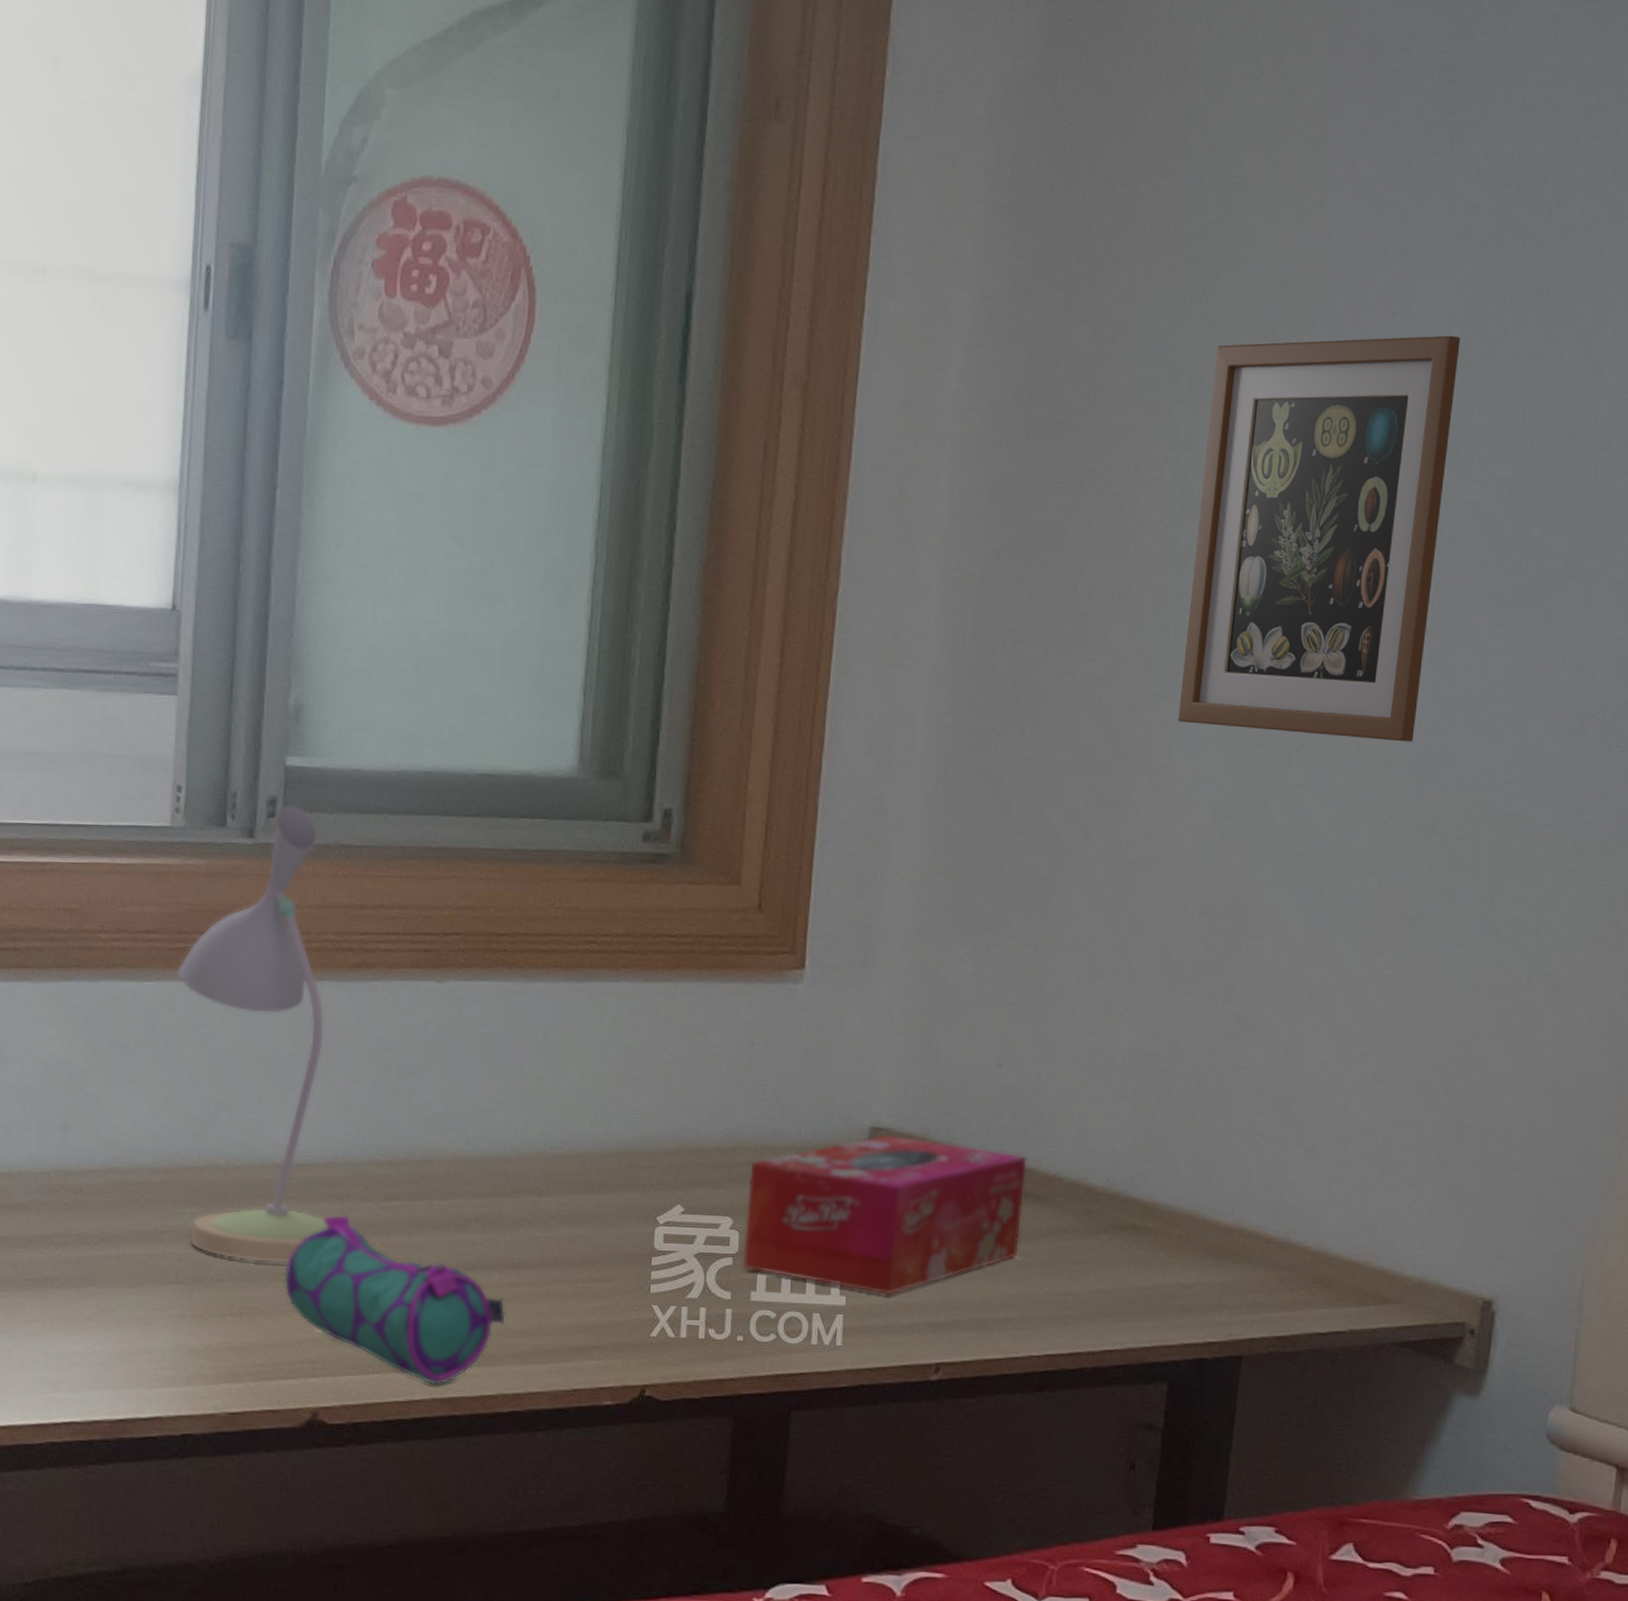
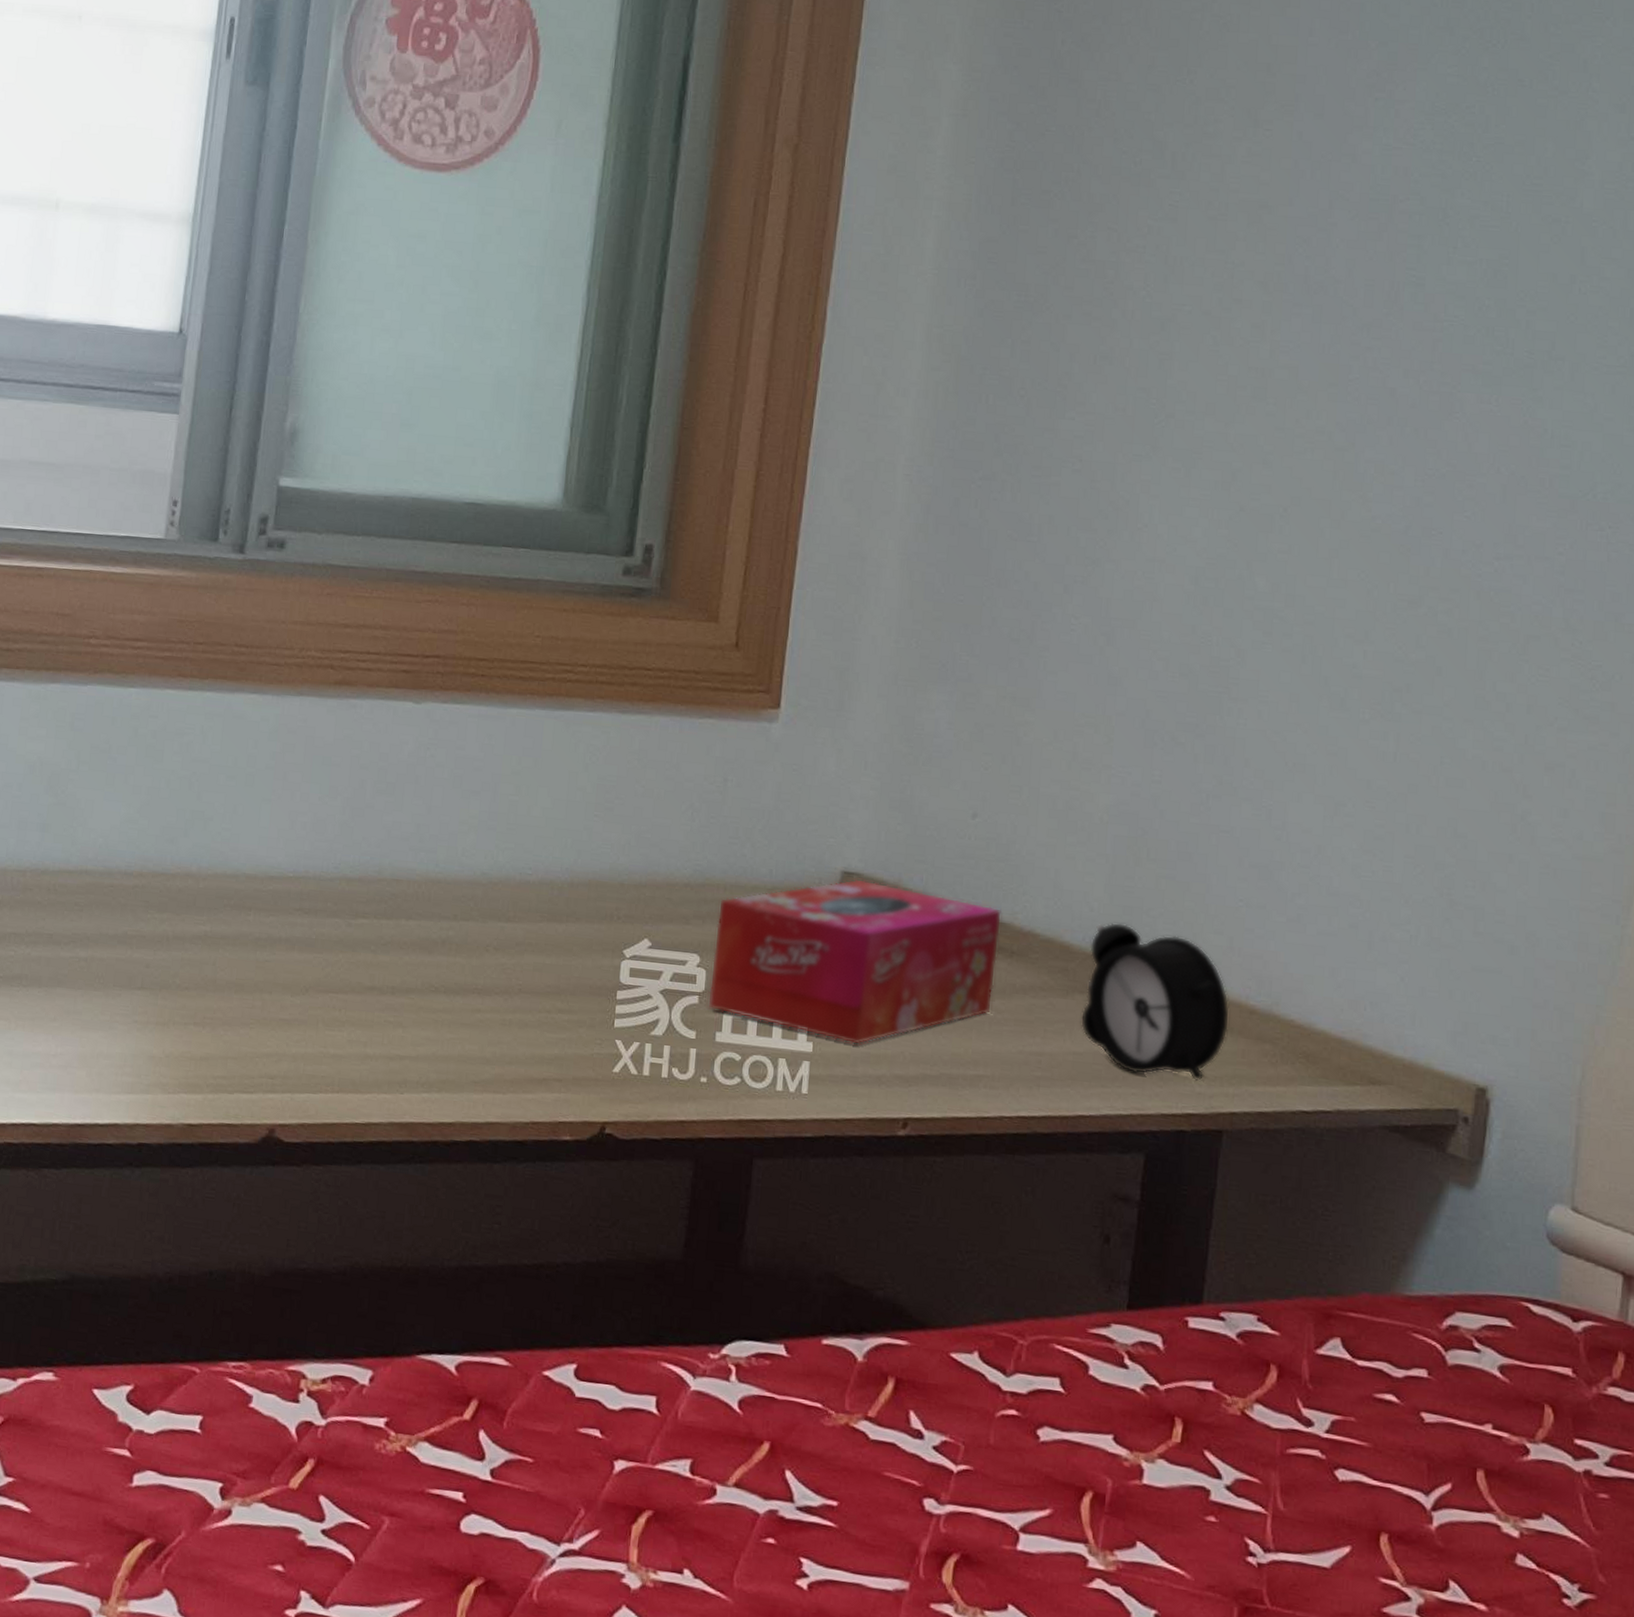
desk lamp: present [177,804,356,1264] -> none [158,522,323,976]
pencil case: present [284,1214,506,1386] -> none [248,928,468,1110]
alarm clock: none [1104,1162,1249,1311] -> present [1080,922,1230,1082]
picture frame: present [1178,335,1460,742] -> none [1159,121,1443,514]

